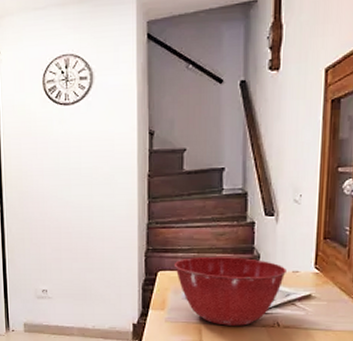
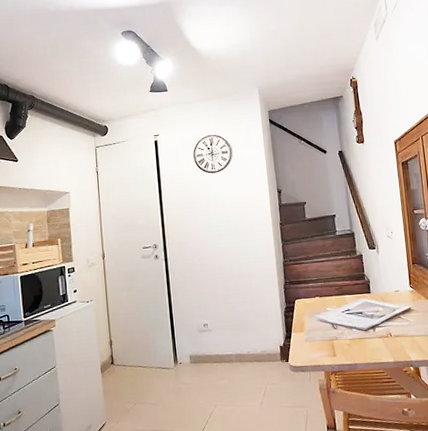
mixing bowl: present [173,257,286,326] -> none [307,283,390,340]

